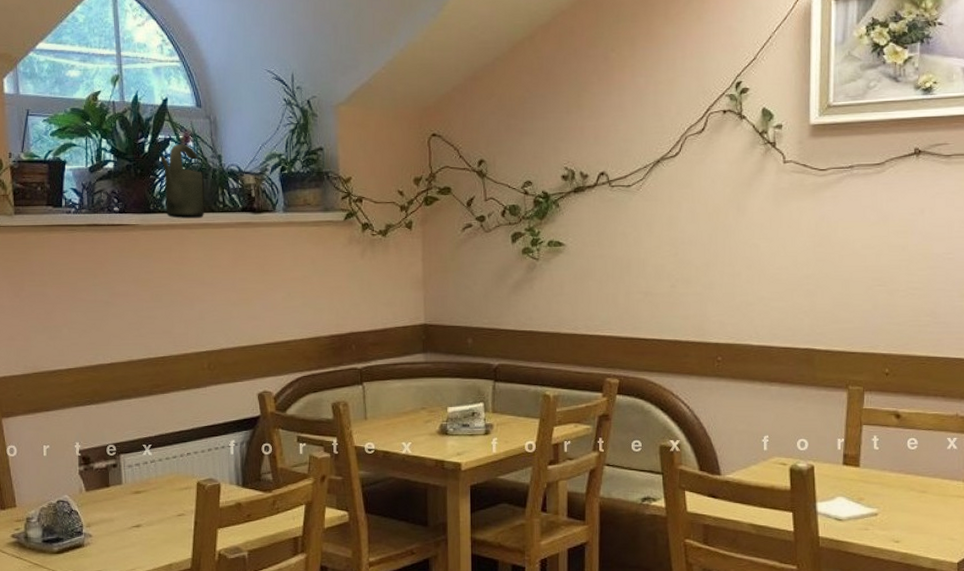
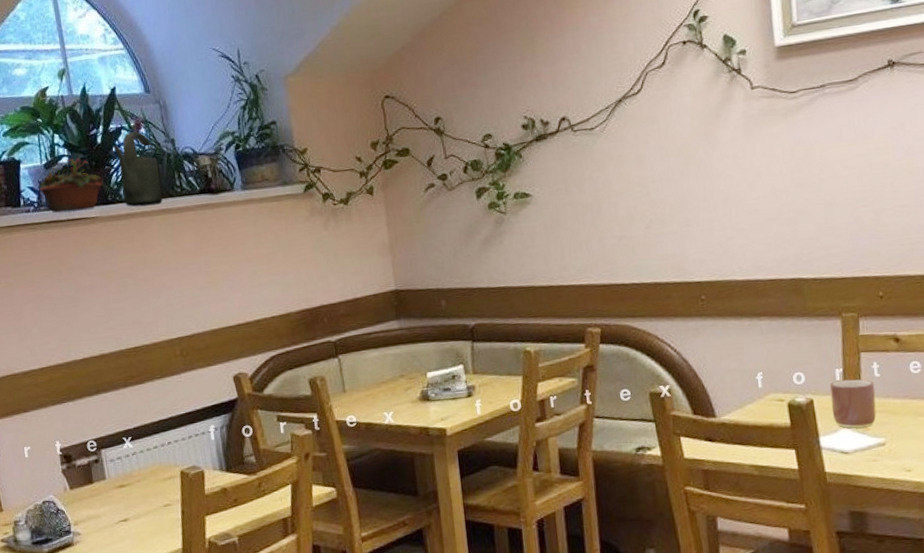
succulent planter: none [81,165,146,218] -> present [37,158,103,214]
mug: none [830,450,873,497] -> present [829,379,877,429]

